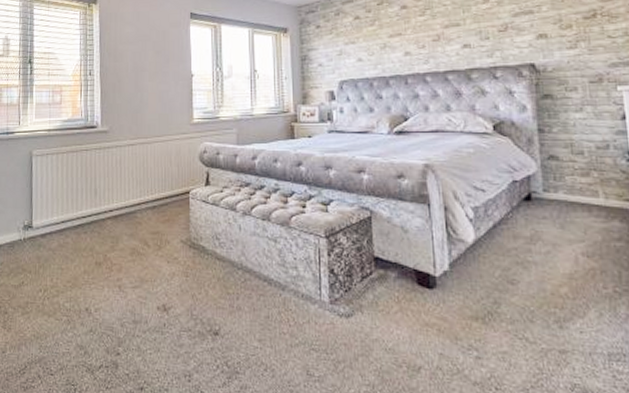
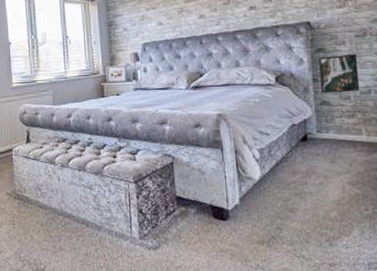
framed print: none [545,101,596,146] -> present [319,53,360,93]

